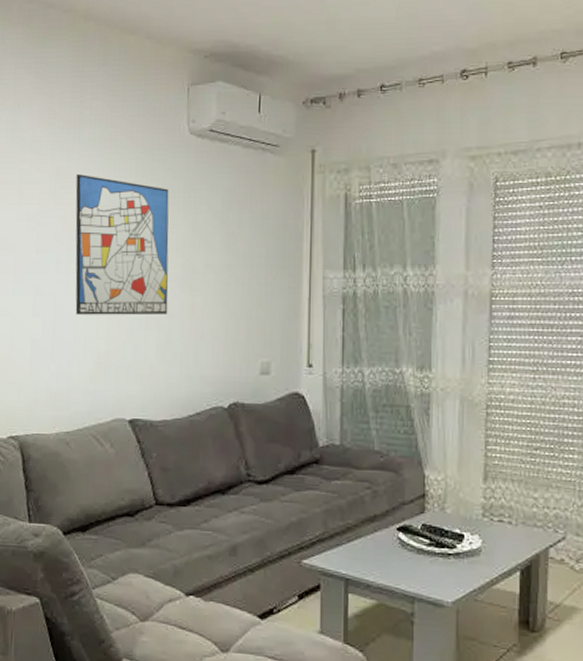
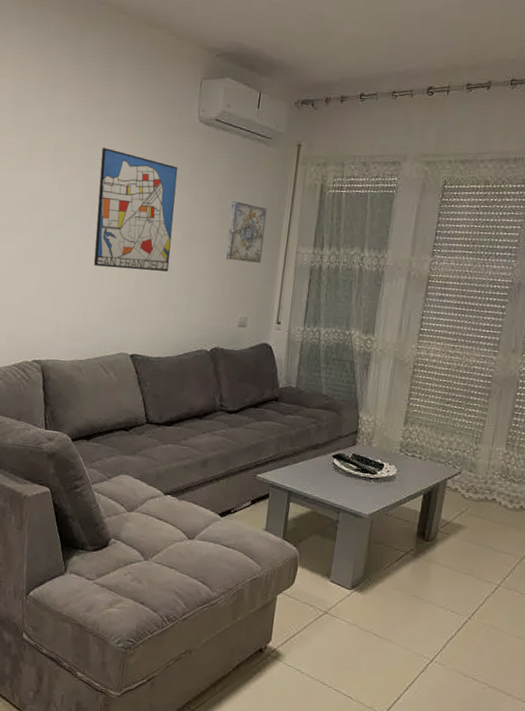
wall art: none [236,223,282,295] -> present [226,201,267,263]

